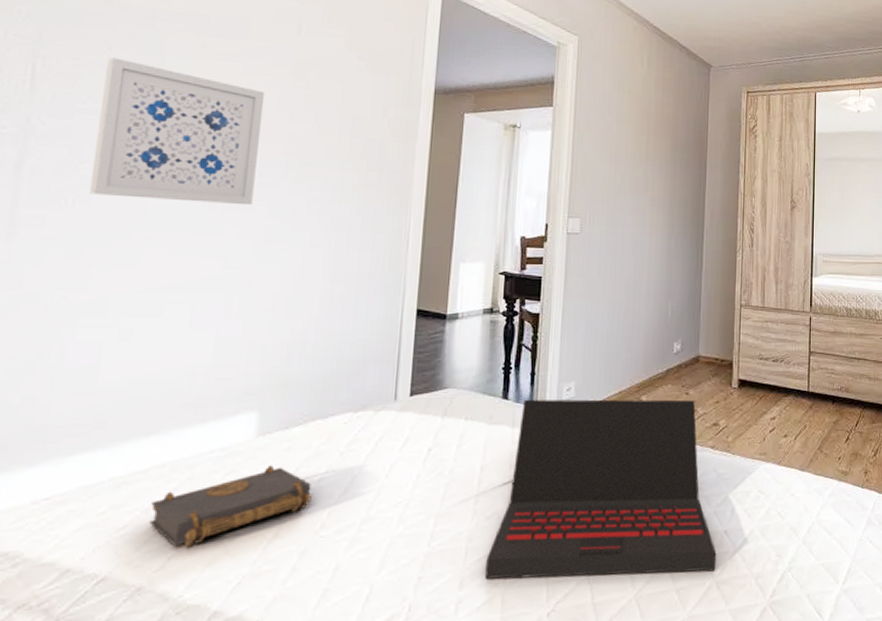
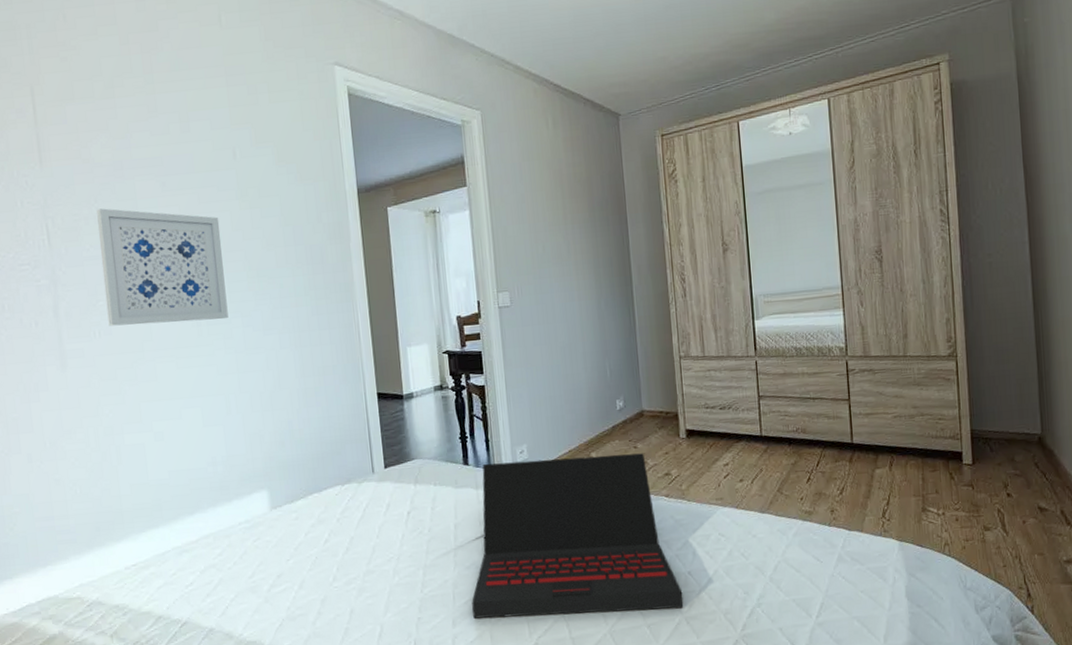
book: present [149,465,312,548] -> none [206,532,322,598]

